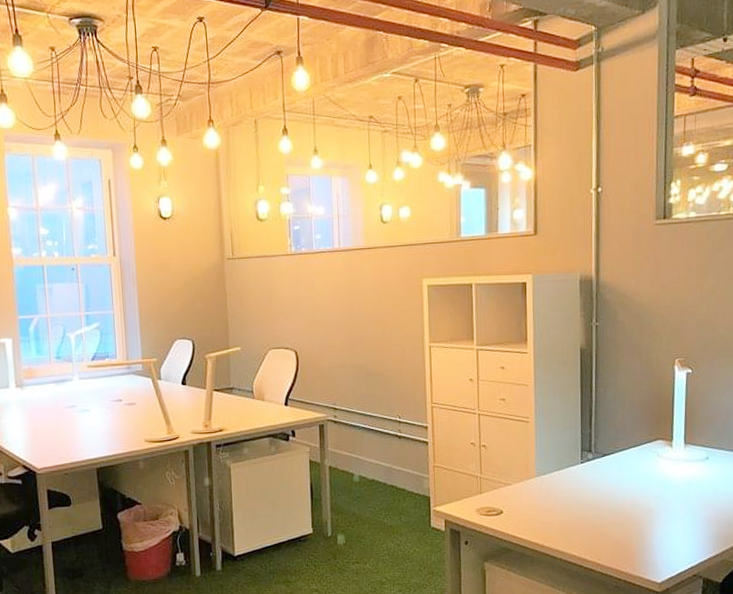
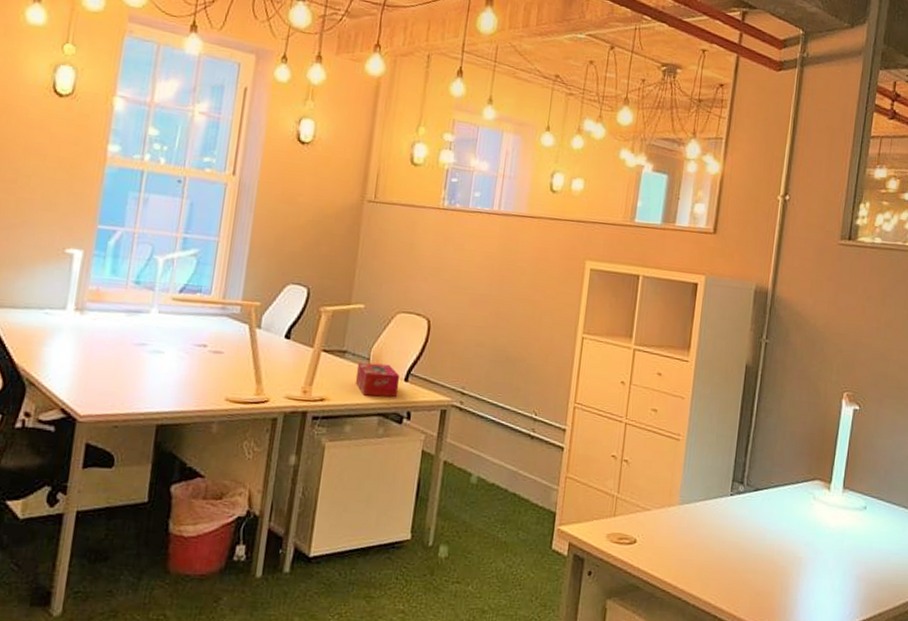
tissue box: none [244,394,281,422] -> present [355,362,400,397]

